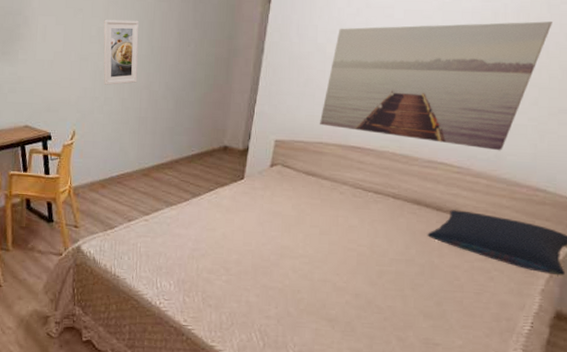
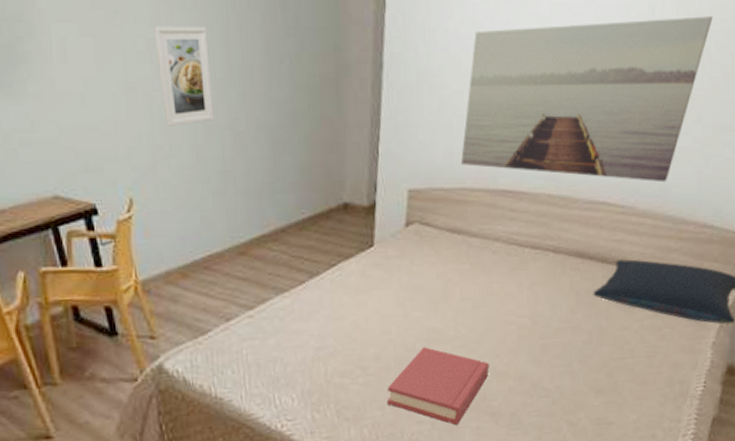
hardback book: none [243,259,330,324] -> present [387,347,489,425]

